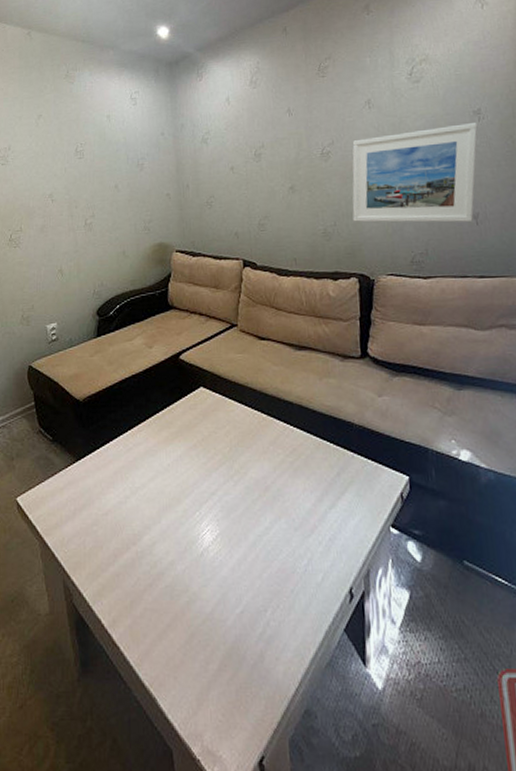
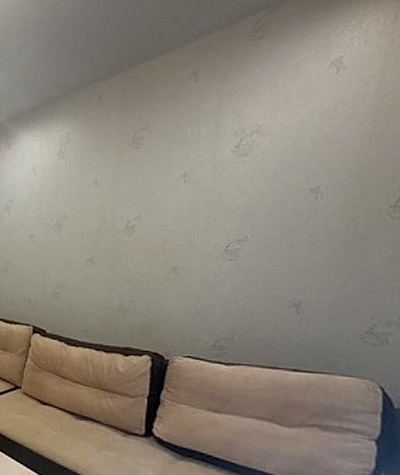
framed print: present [352,123,478,223] -> none [153,202,313,310]

